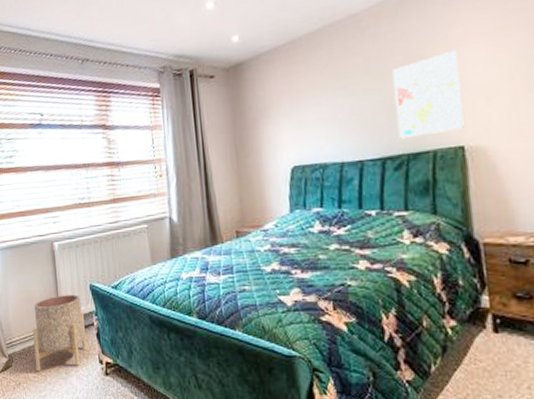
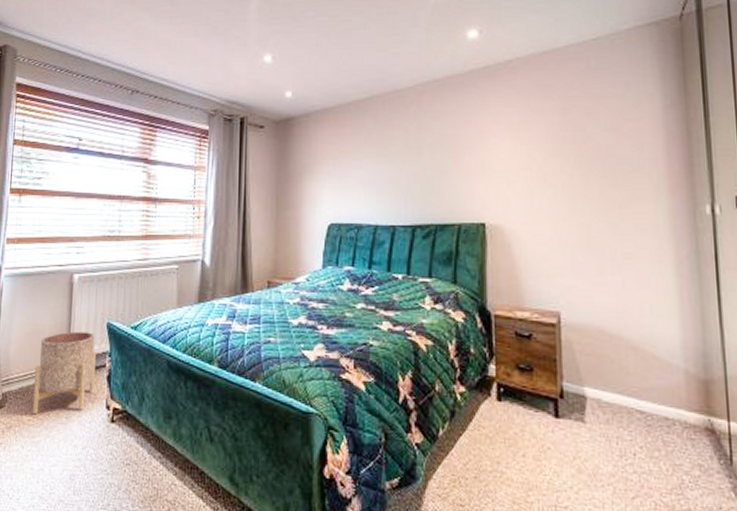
wall art: present [391,51,464,139] -> none [428,137,487,210]

